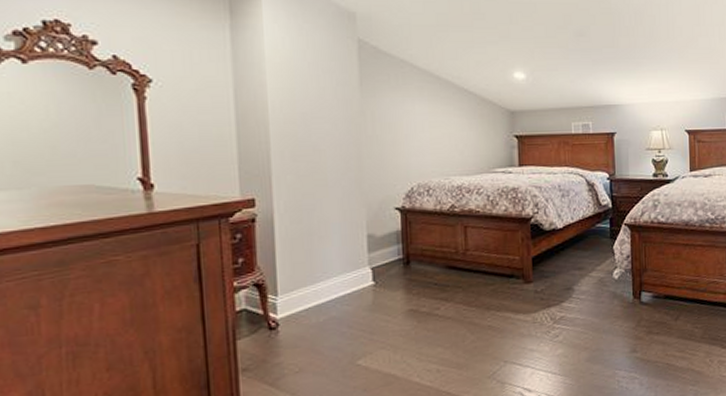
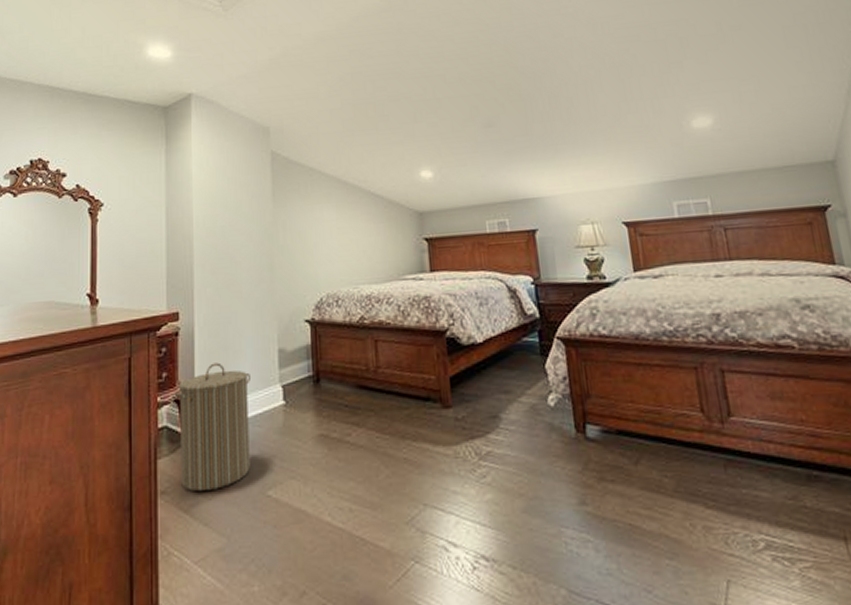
laundry hamper: none [253,248,339,367] -> present [174,362,252,492]

